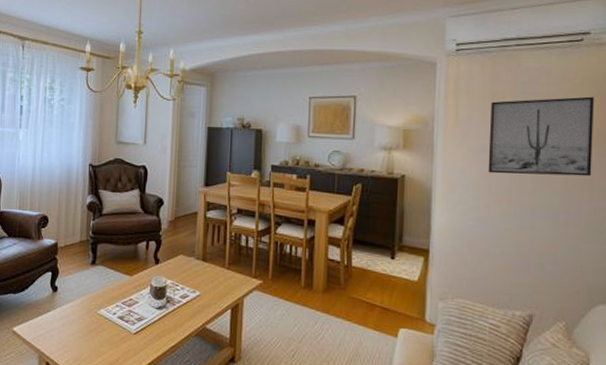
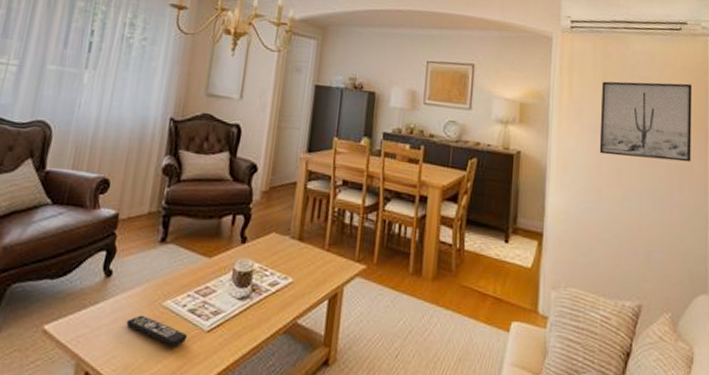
remote control: none [72,320,120,345] -> present [126,315,188,347]

